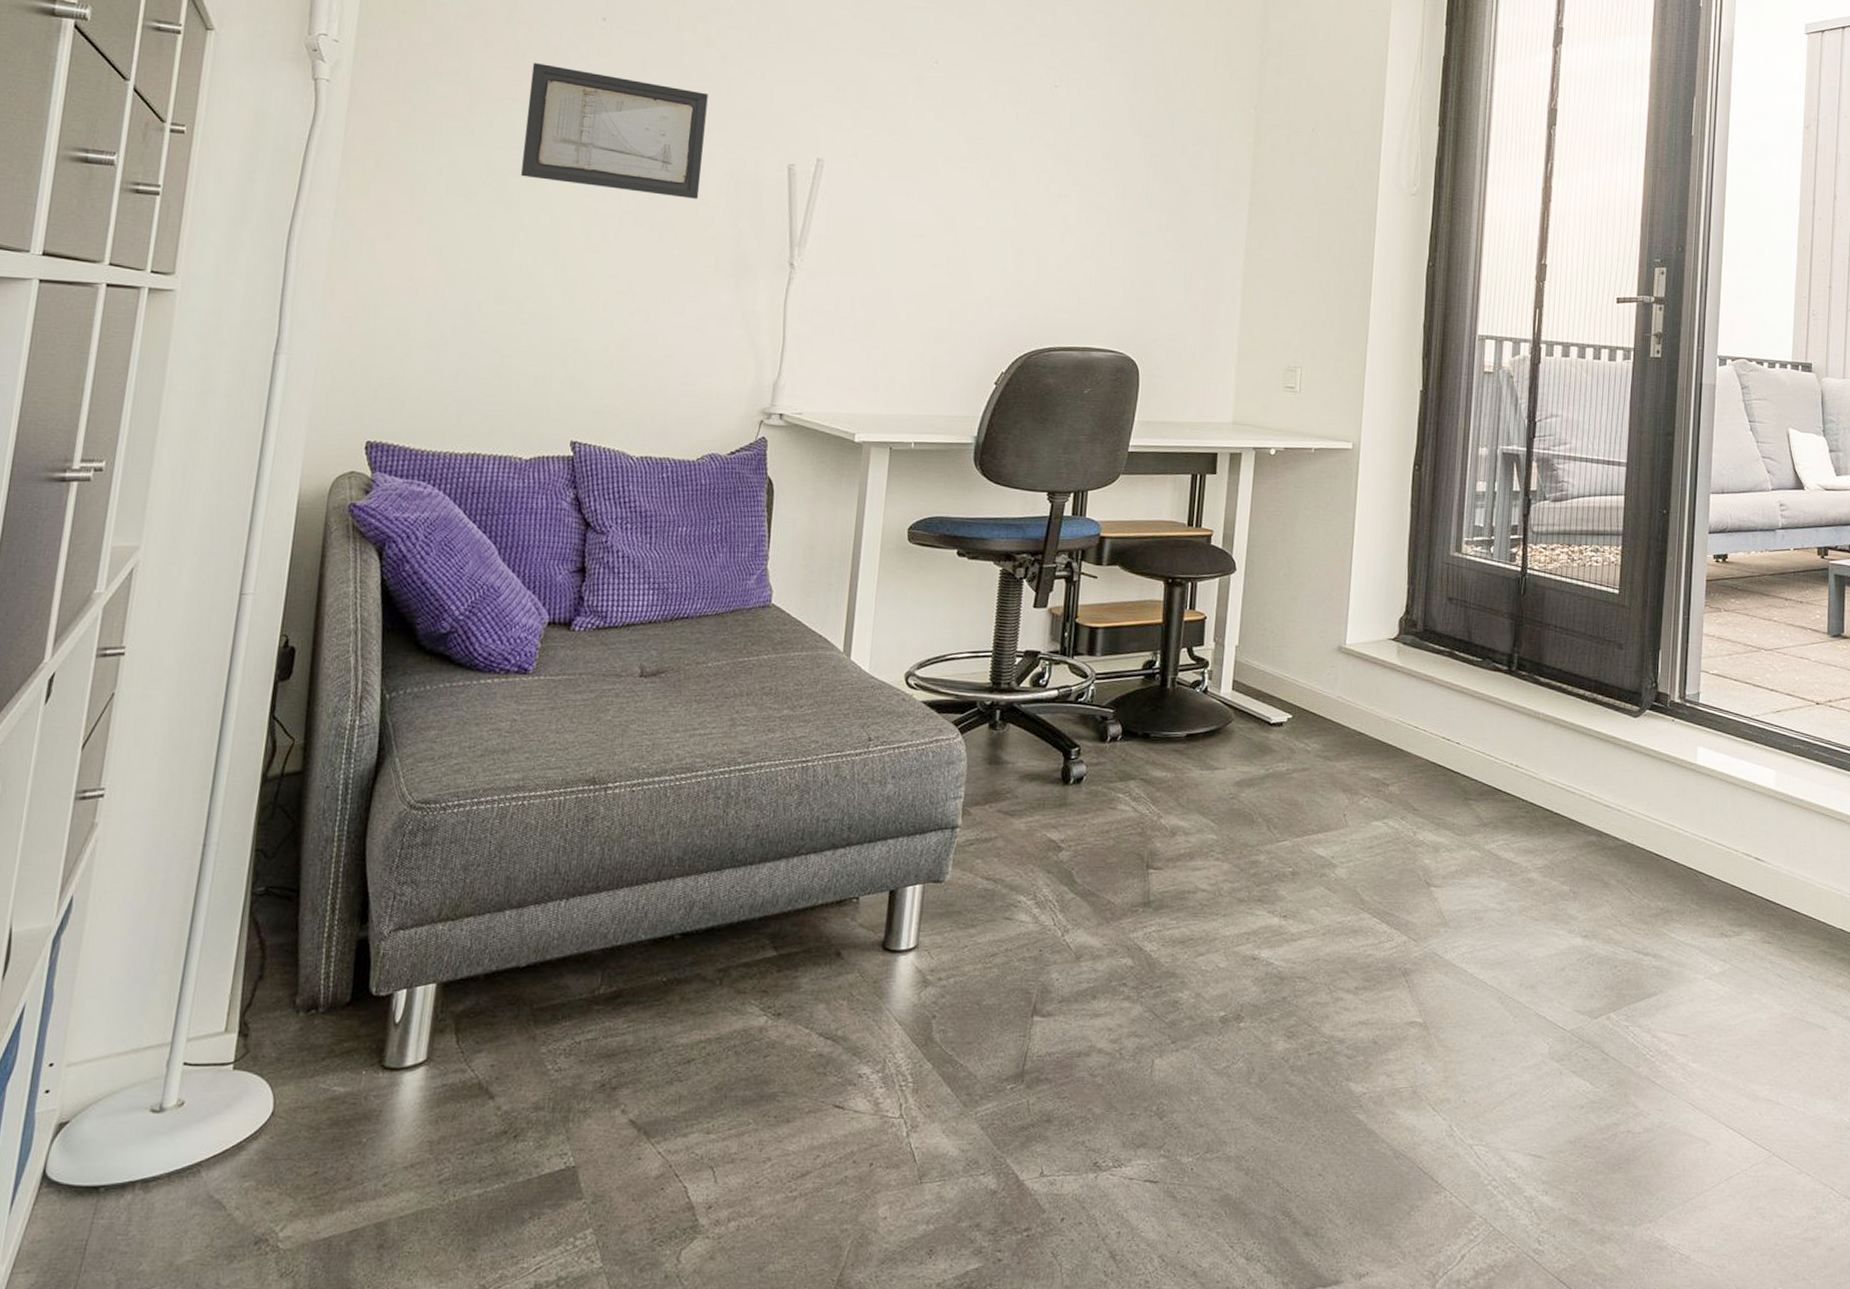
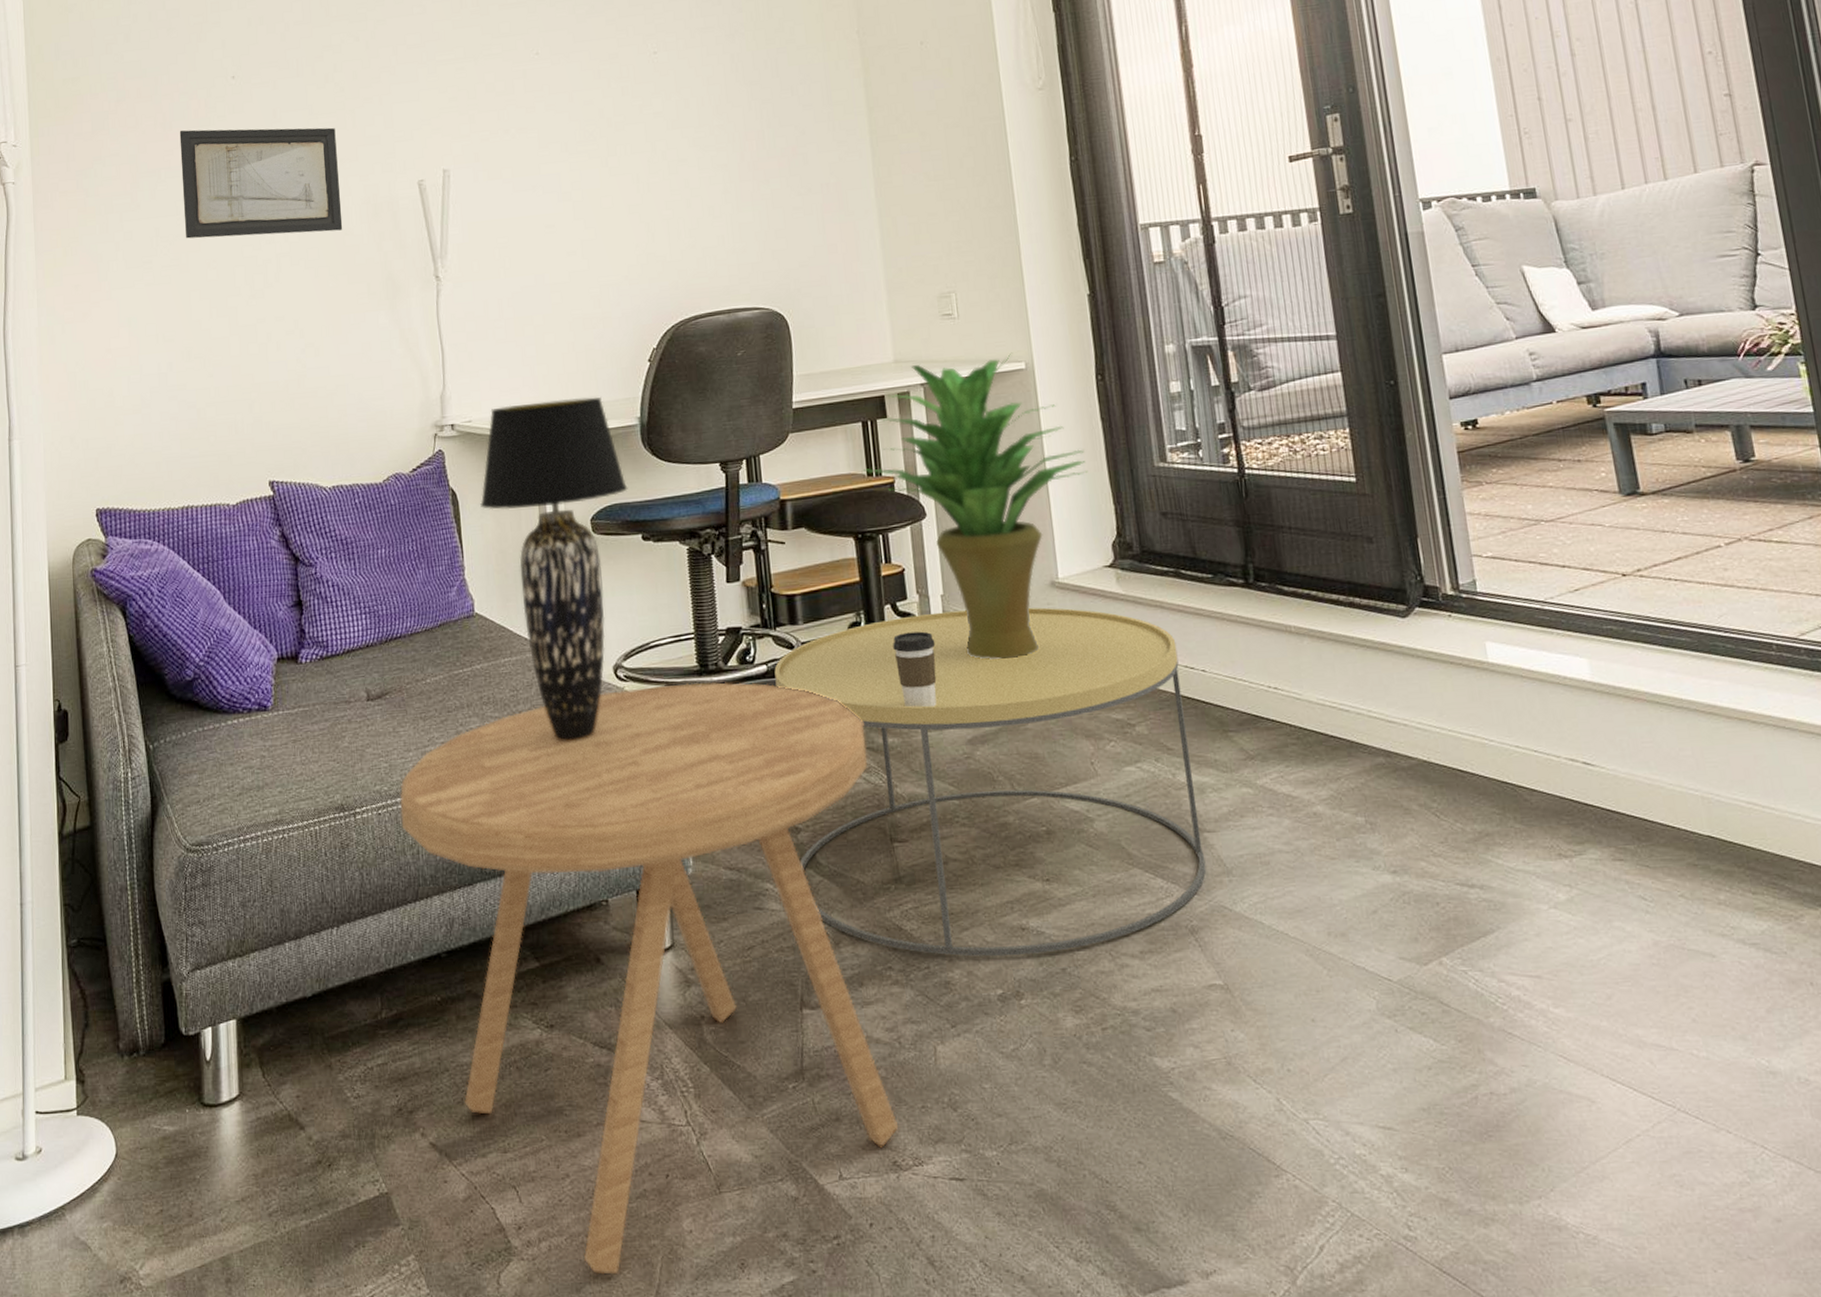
side table: none [655,697,1142,1256] -> present [400,682,899,1275]
table lamp: none [796,404,952,741] -> present [480,396,628,741]
coffee table: none [1056,661,1439,983] -> present [774,607,1207,957]
coffee cup: none [1182,676,1223,748] -> present [893,631,937,708]
potted plant: none [1185,429,1391,712] -> present [864,352,1088,660]

